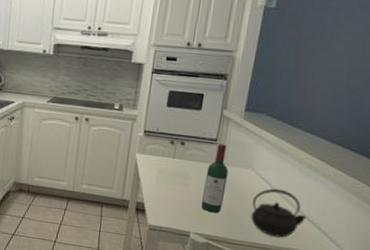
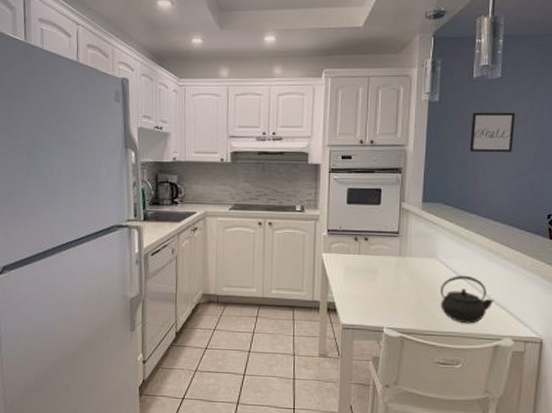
wine bottle: present [201,143,229,214] -> none [391,236,413,306]
wall art: none [301,22,356,67] -> present [469,112,515,153]

